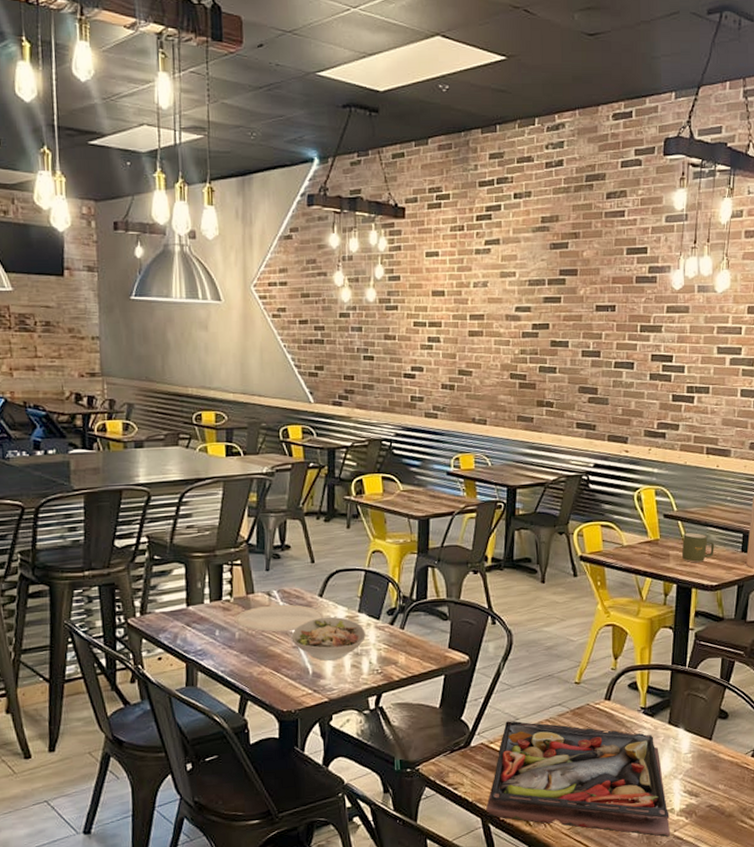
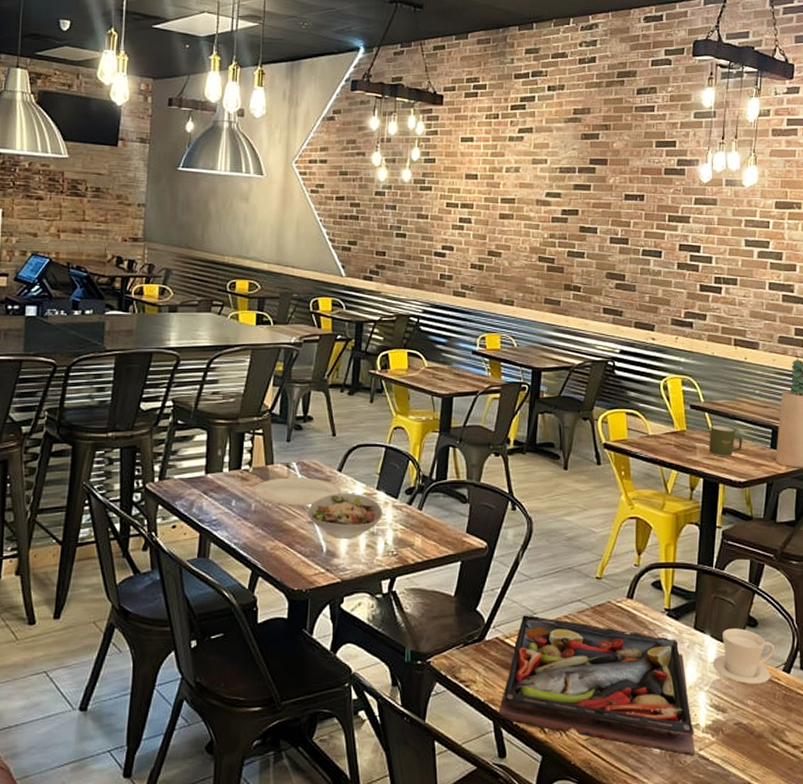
teacup: none [686,721,744,771] -> present [712,628,774,684]

